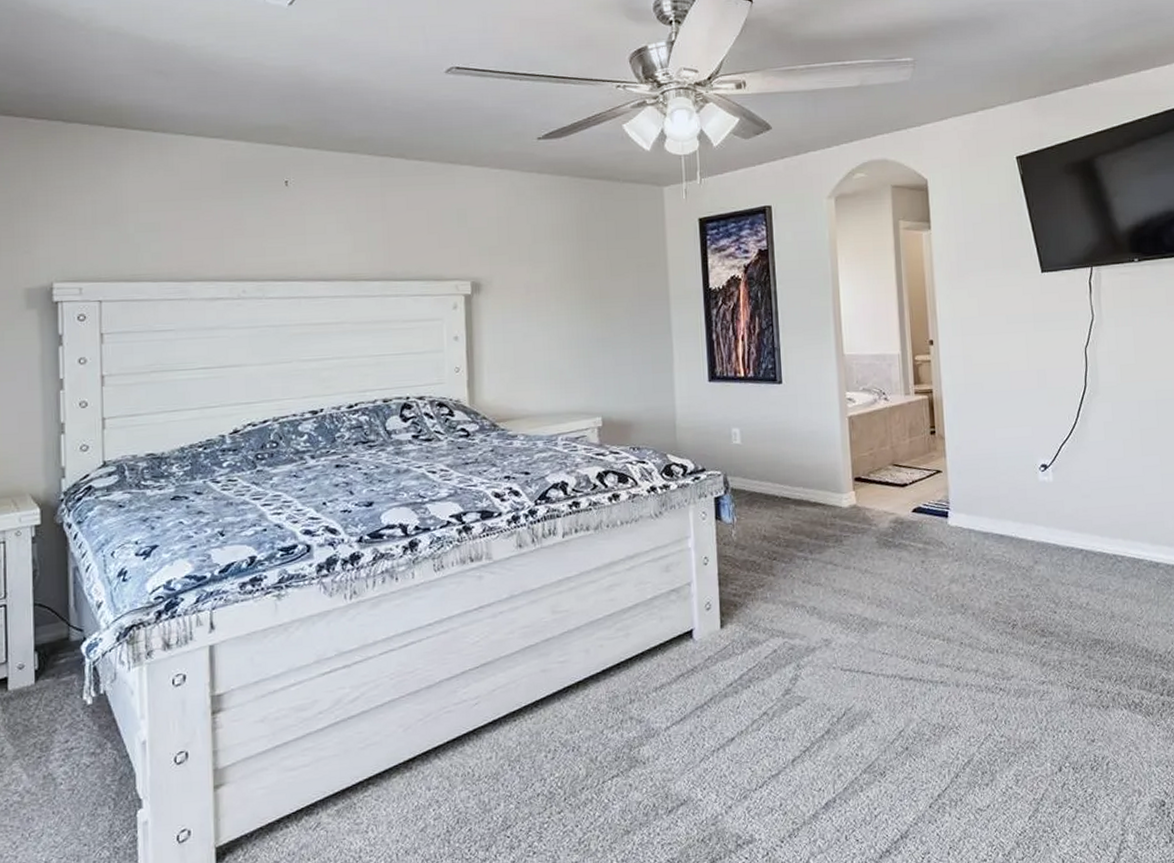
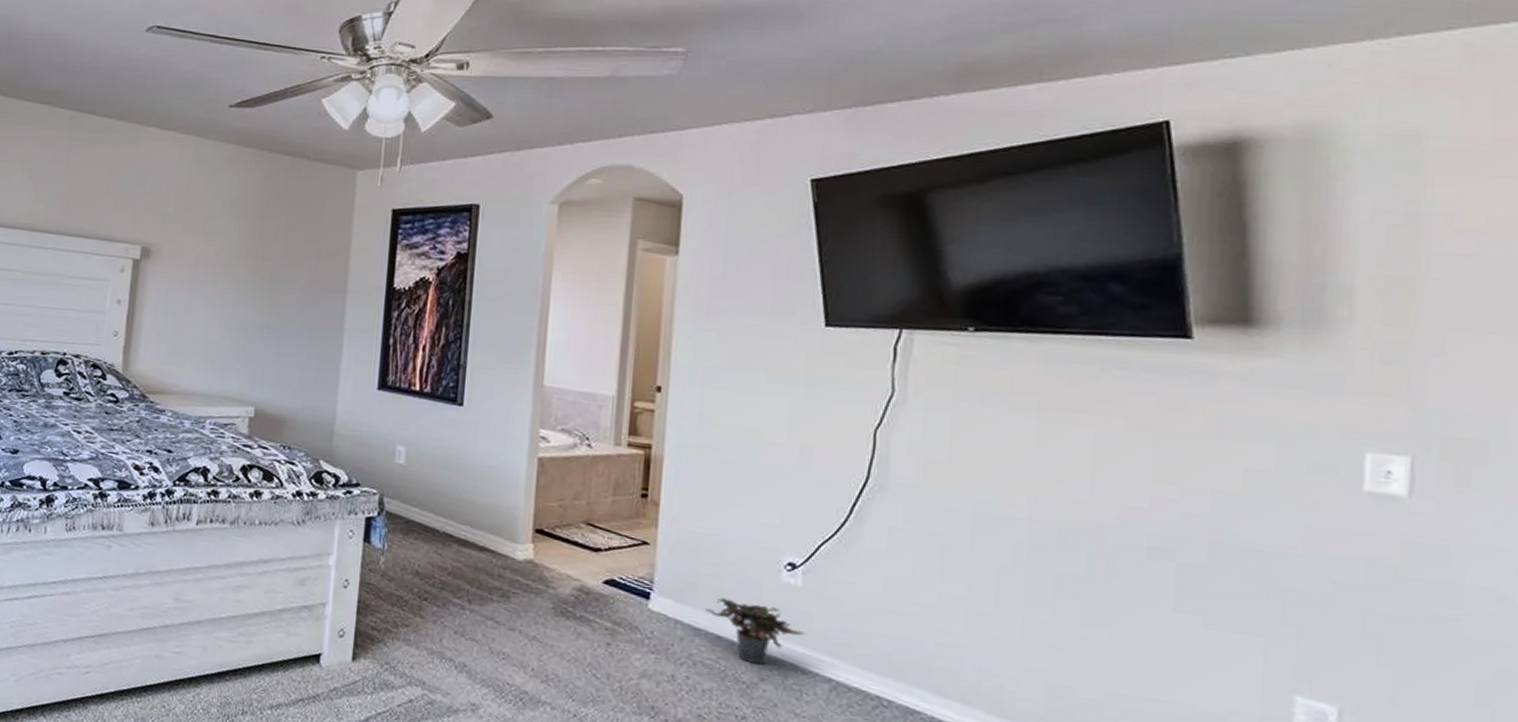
potted plant: none [989,502,1060,552] -> present [705,598,805,665]

